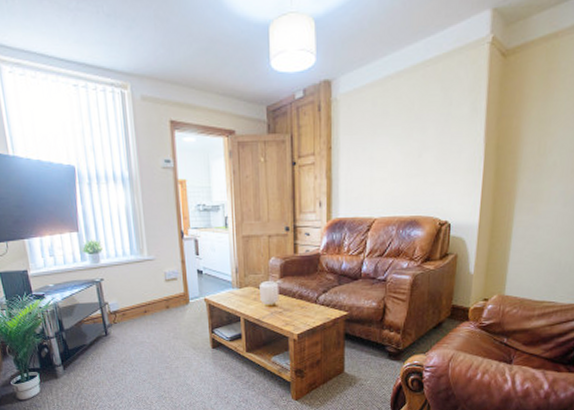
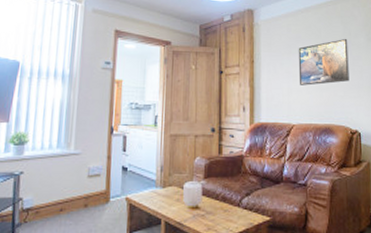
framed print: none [383,109,447,173] -> present [298,38,349,86]

